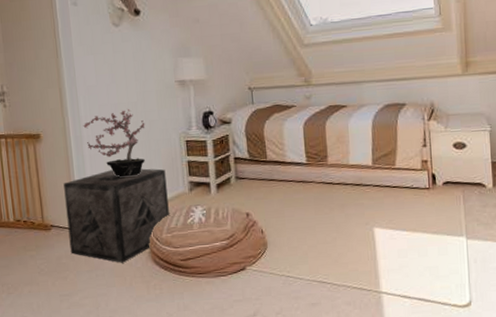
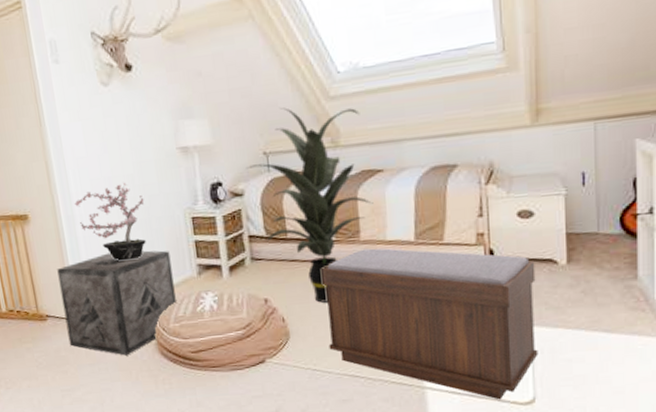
indoor plant: none [233,51,339,217] -> present [246,107,374,303]
bench: none [295,171,473,303] -> present [321,248,538,400]

